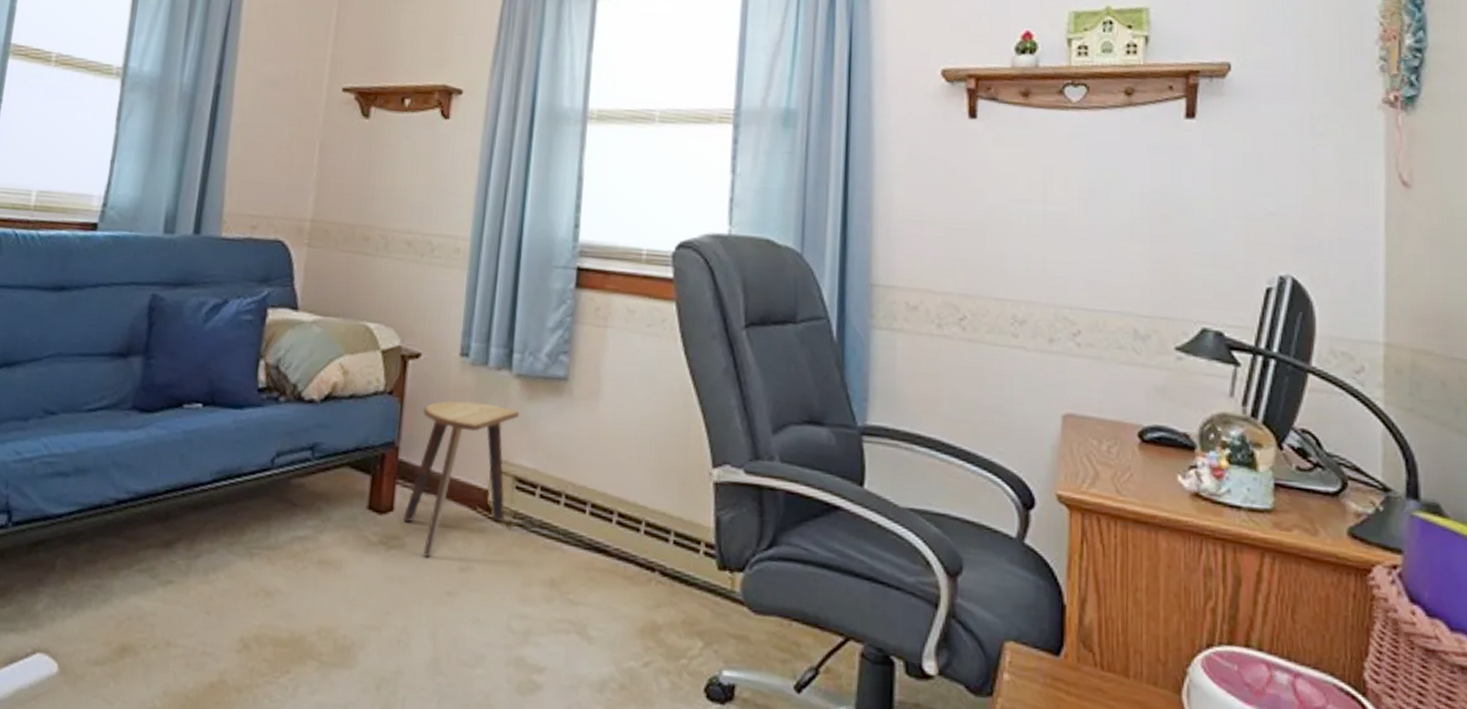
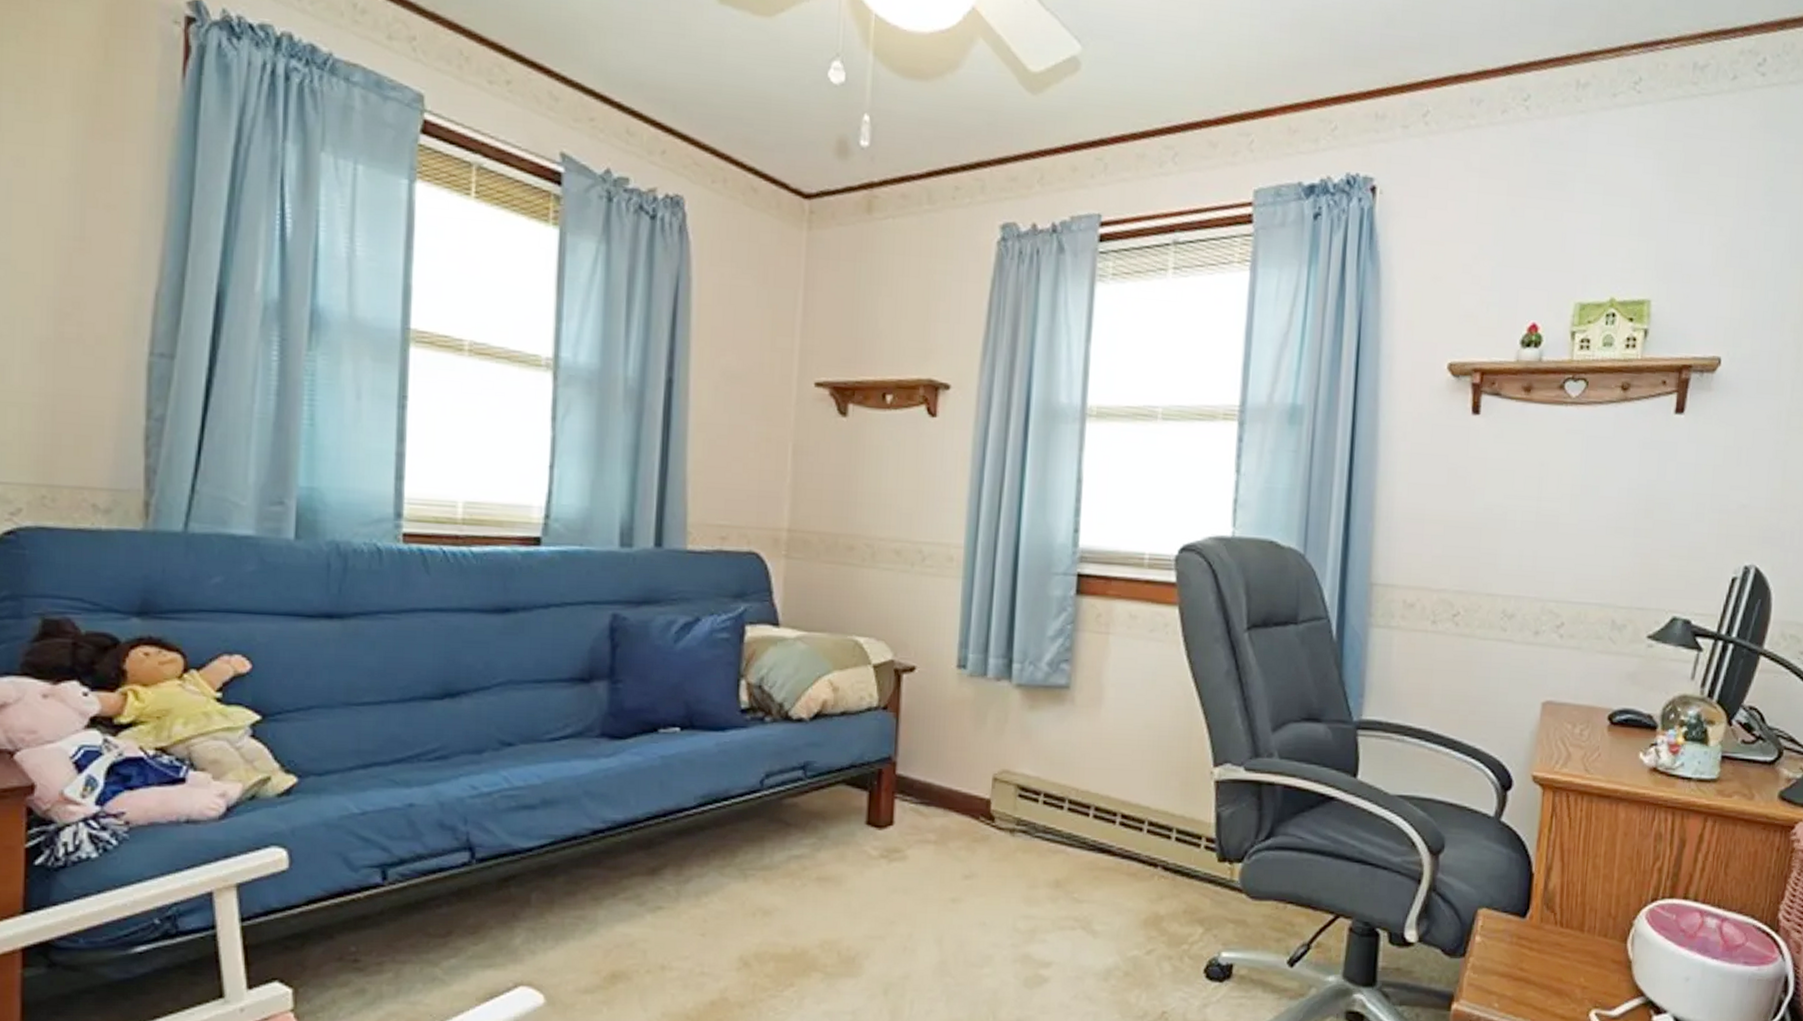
stool: present [402,400,520,558] -> none [903,712,1021,868]

